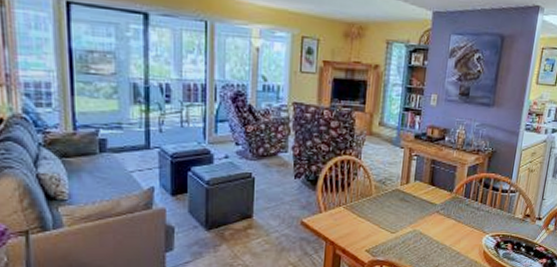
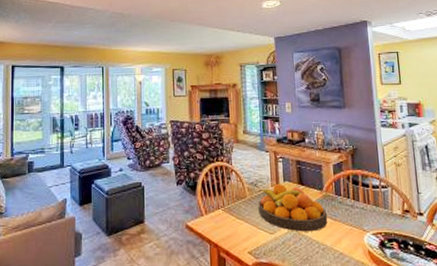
fruit bowl: none [383,182,453,232] -> present [258,183,328,232]

